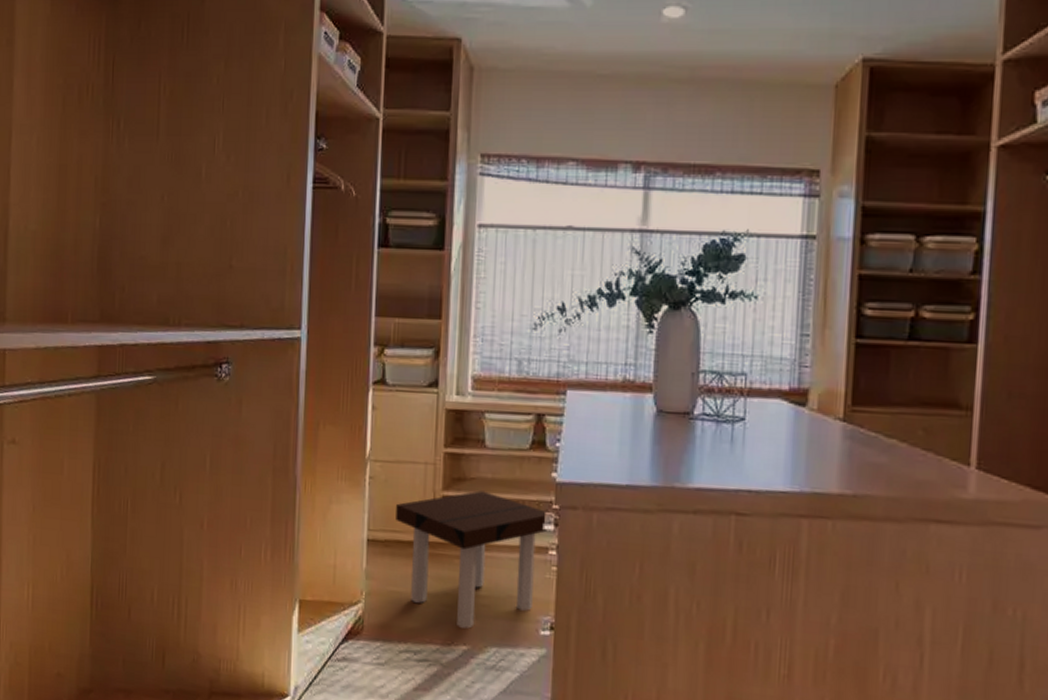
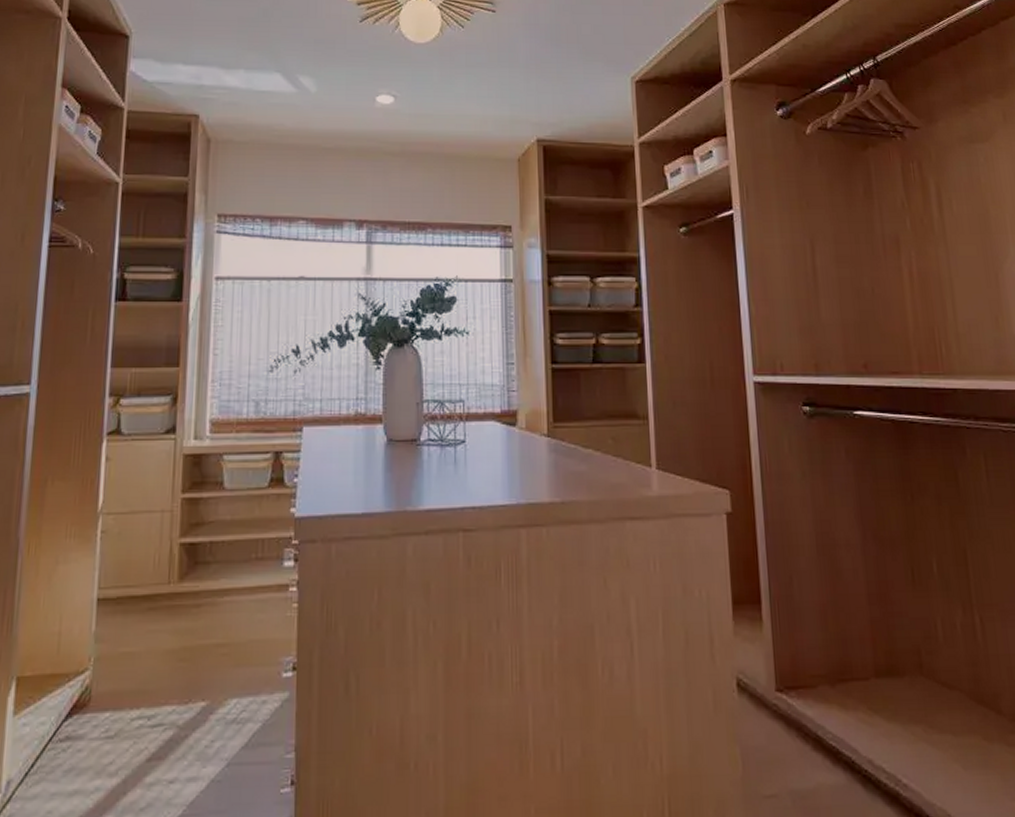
side table: present [396,490,550,629] -> none [129,534,290,682]

